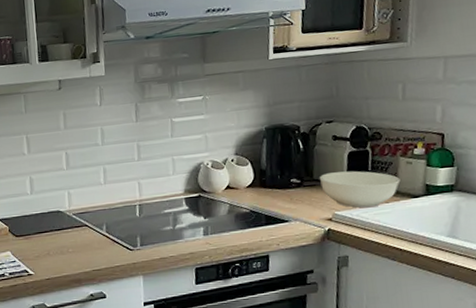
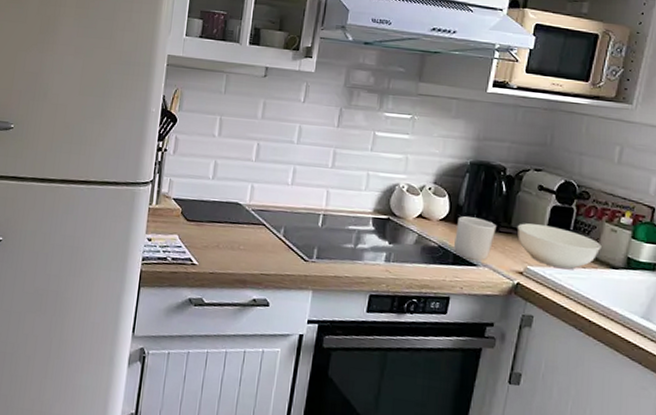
mug: none [263,177,301,217] -> present [454,216,497,261]

